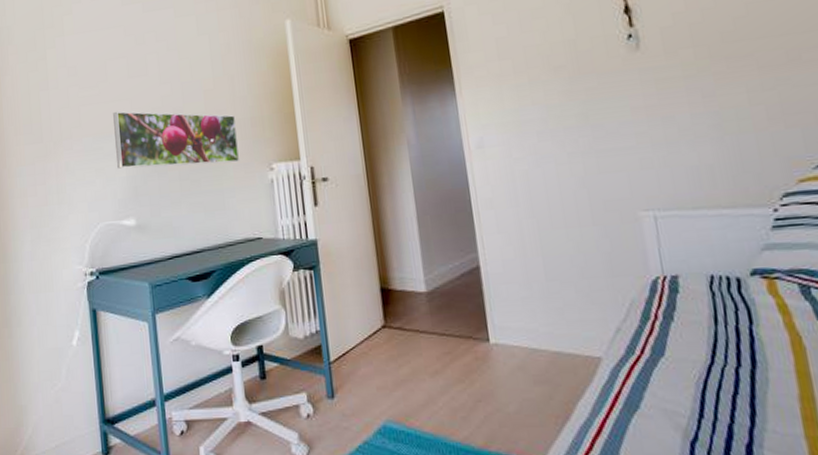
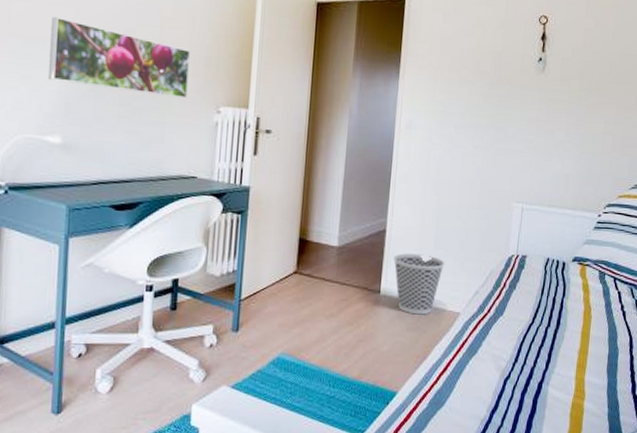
wastebasket: none [496,289,566,364] -> present [393,253,445,315]

